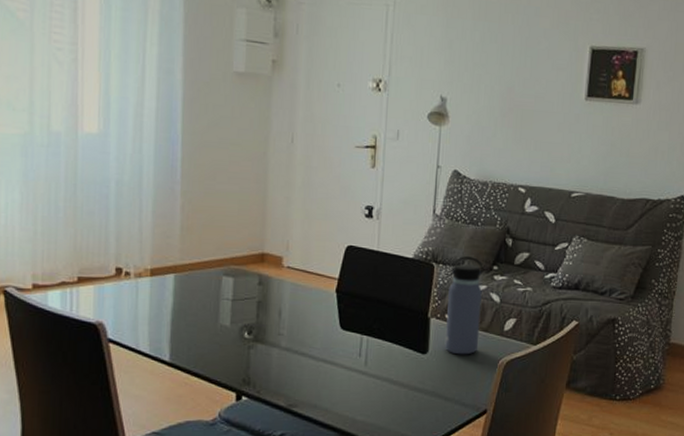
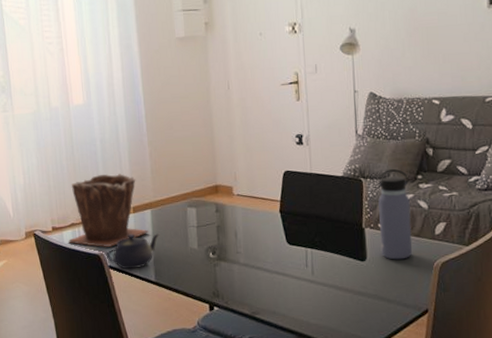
plant pot: none [53,225,169,315] -> present [67,173,149,247]
teapot: none [105,302,184,345] -> present [105,233,161,269]

